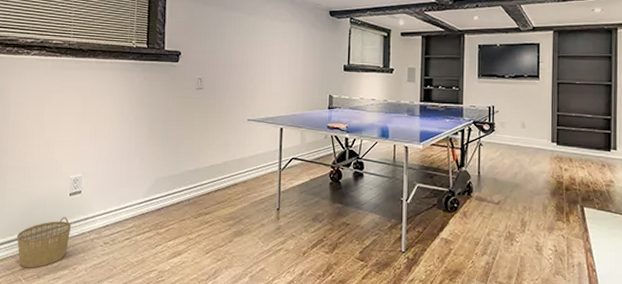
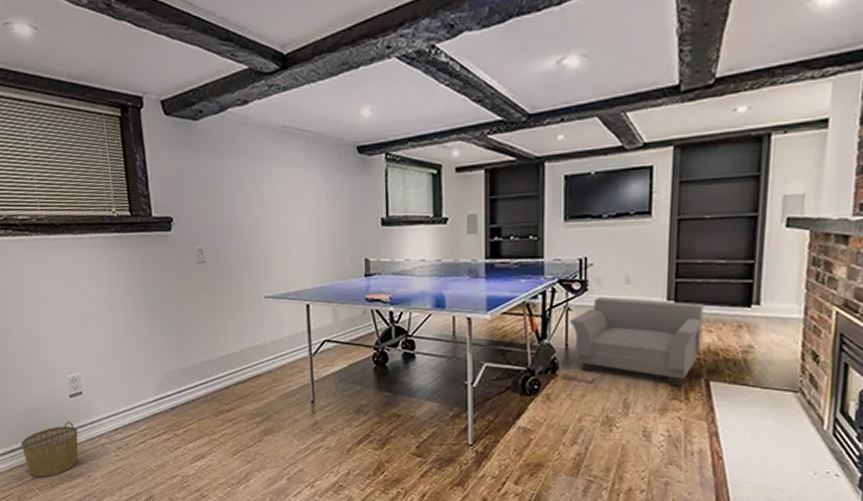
armchair: none [481,136,579,210] -> present [569,296,705,386]

